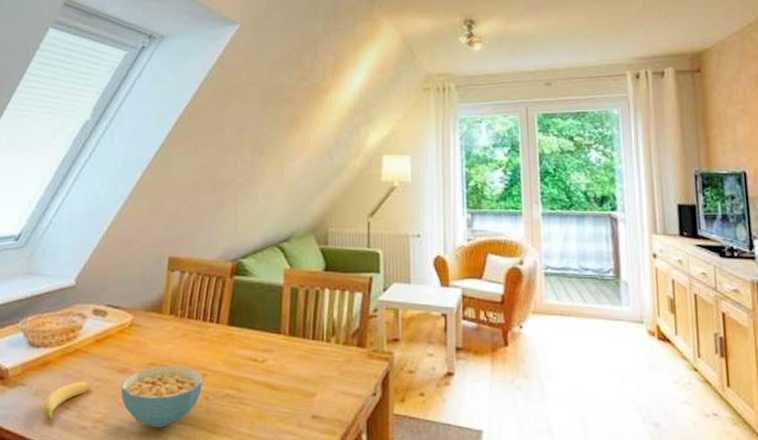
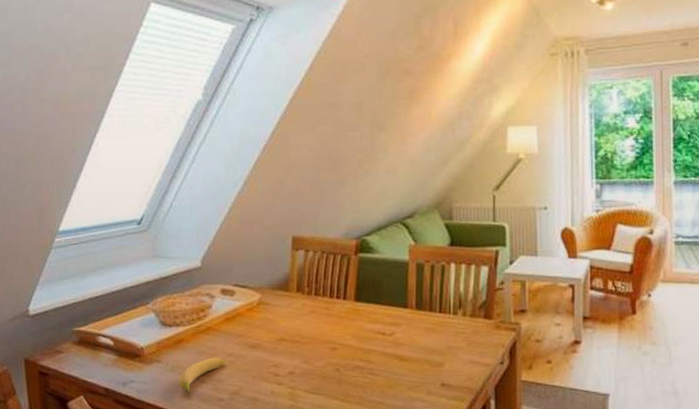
cereal bowl: present [121,365,203,428] -> none [254,340,333,398]

